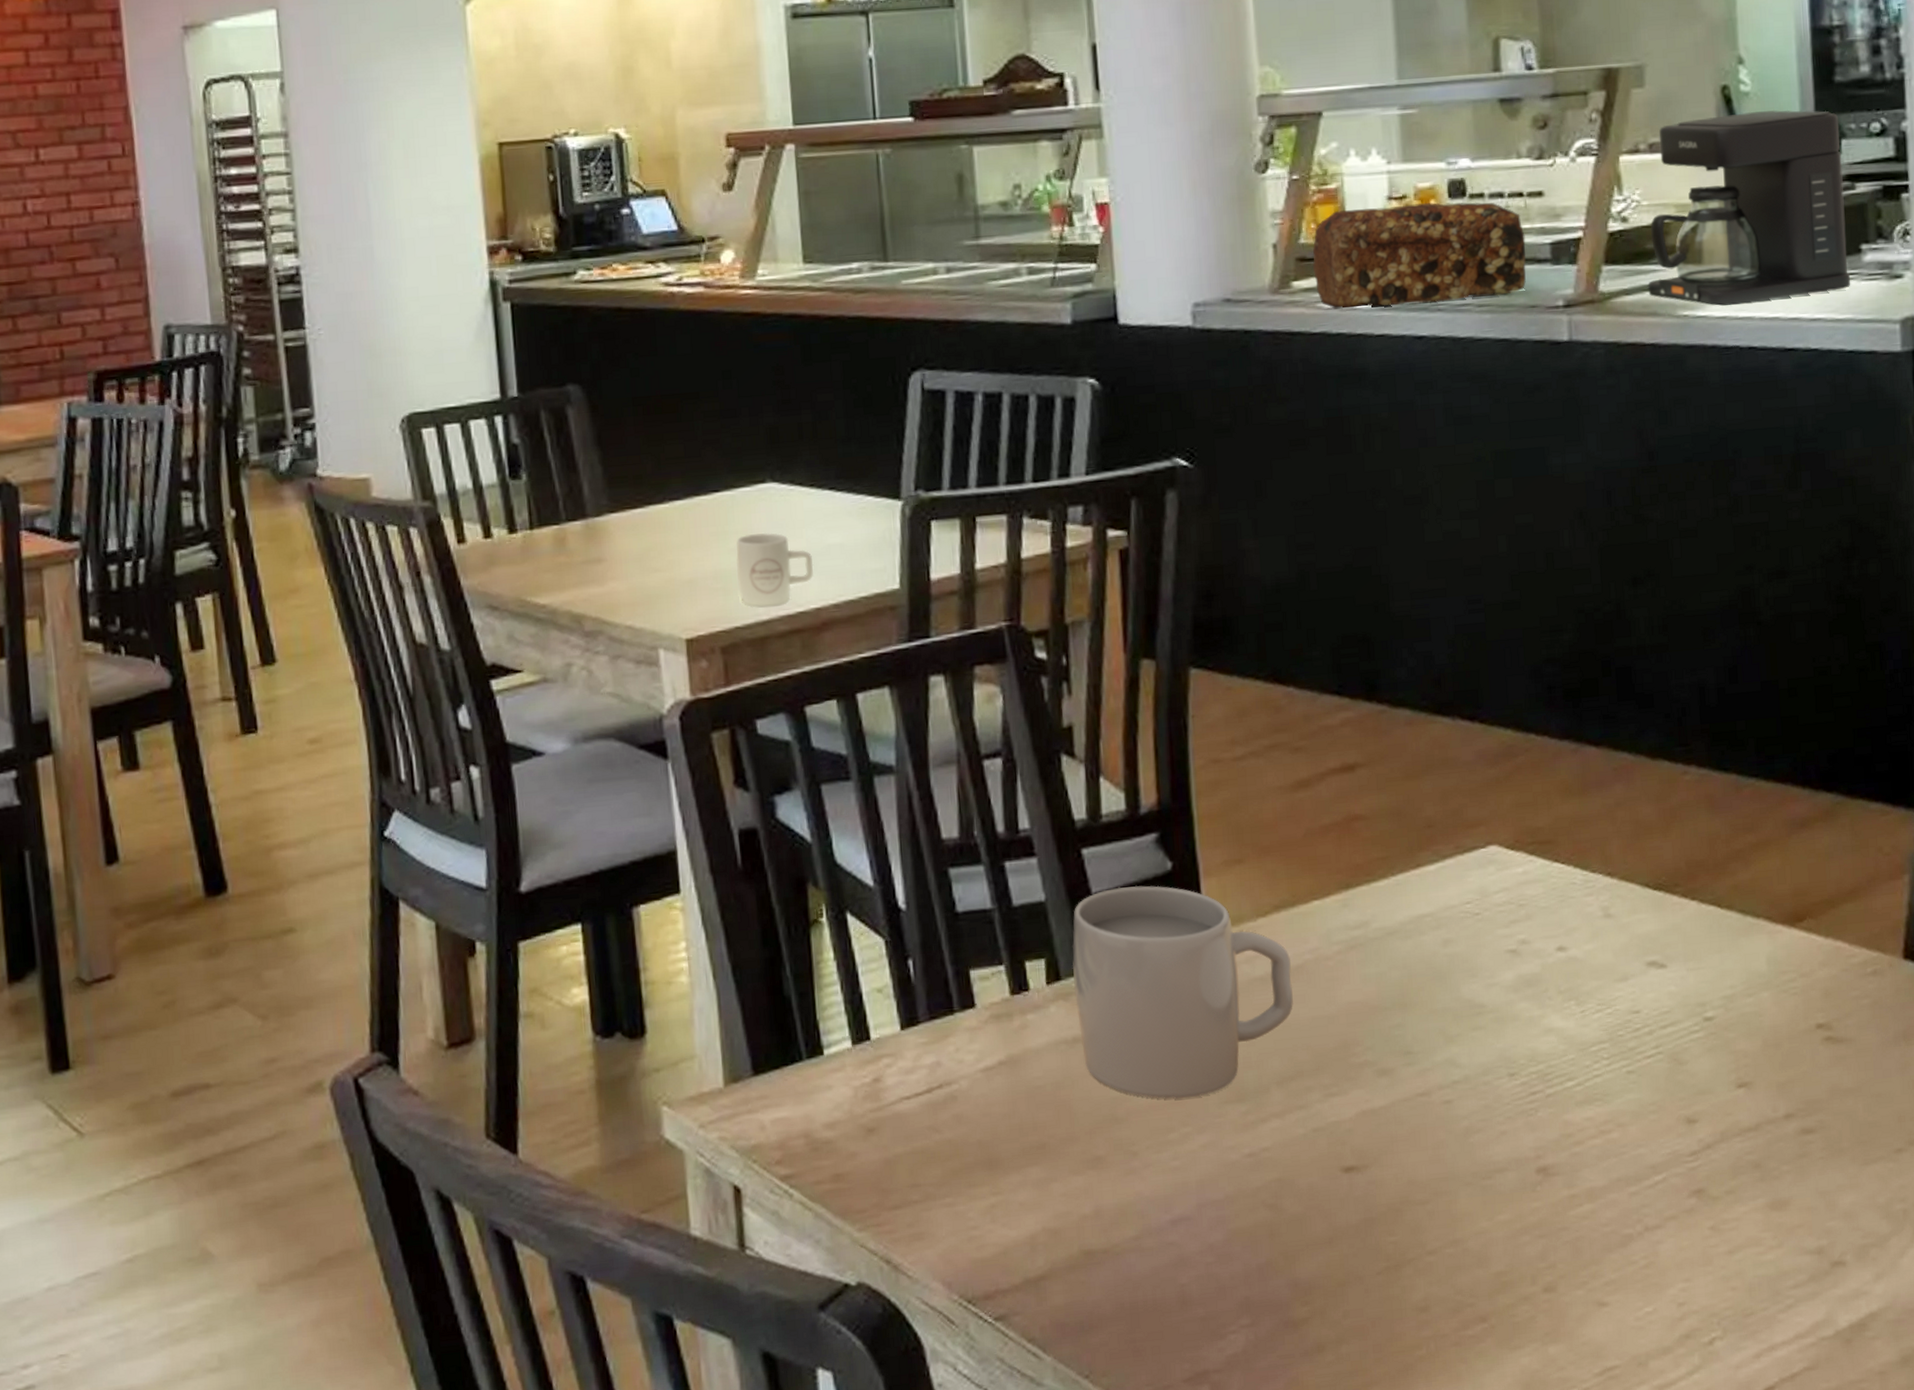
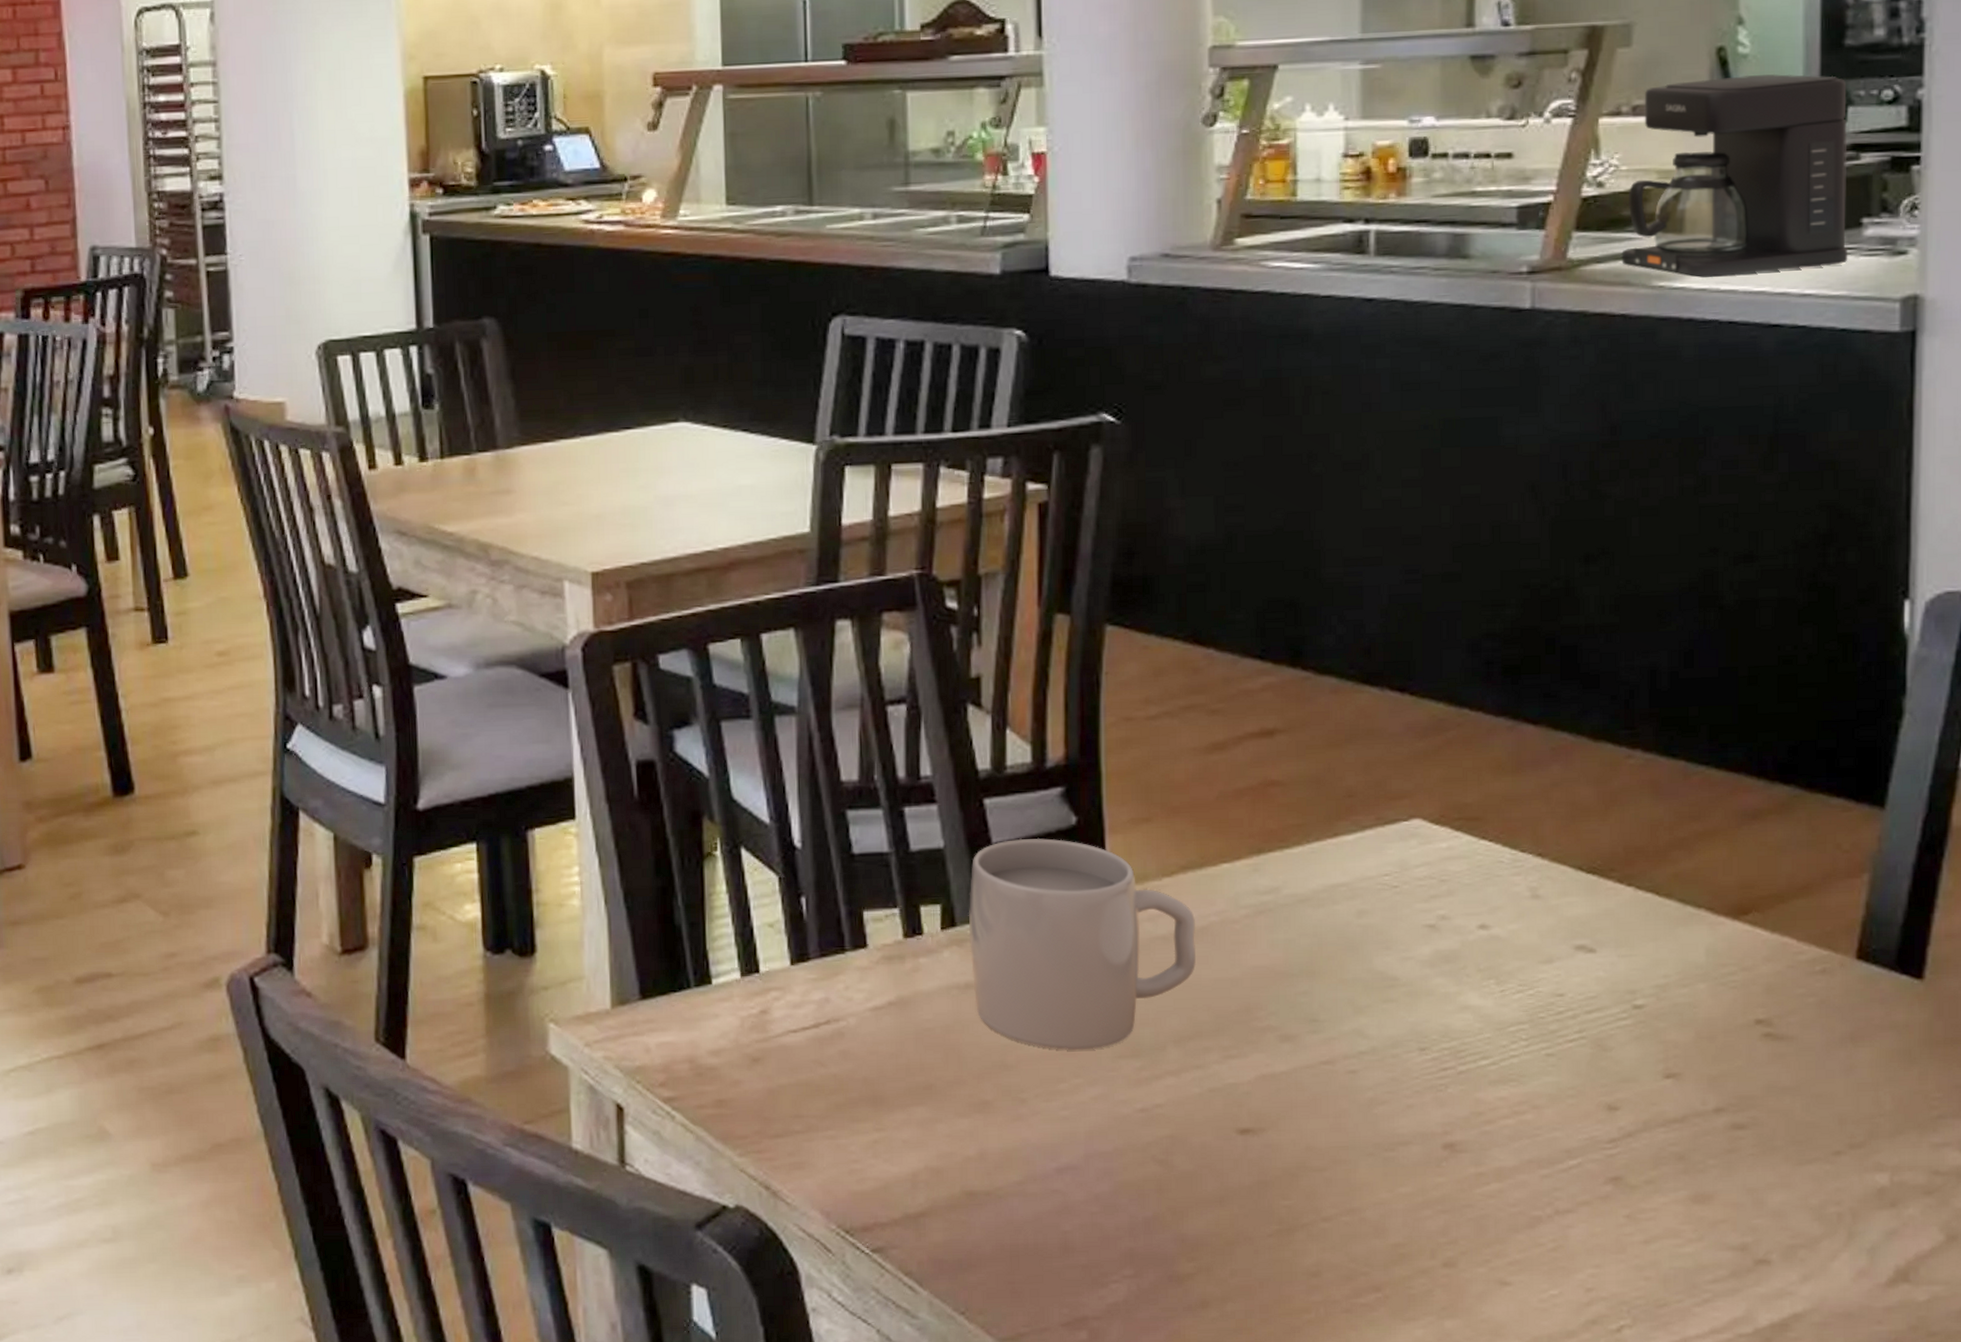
mug: present [736,532,814,609] -> none [644,471,723,546]
bread loaf: present [1312,202,1526,310] -> none [1258,161,1490,269]

